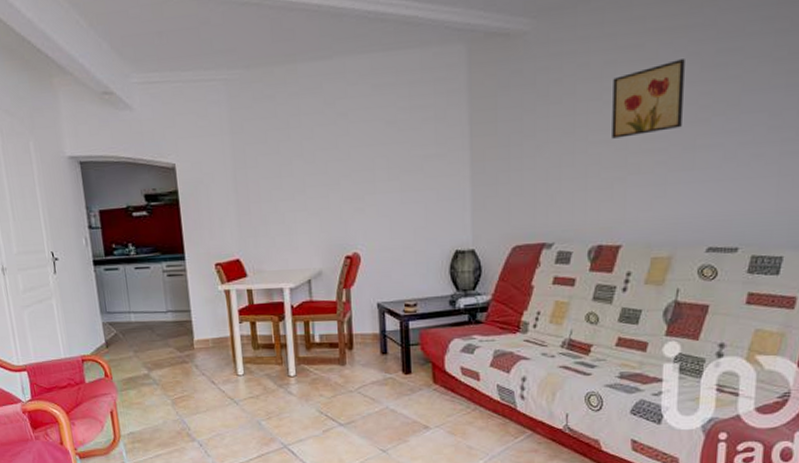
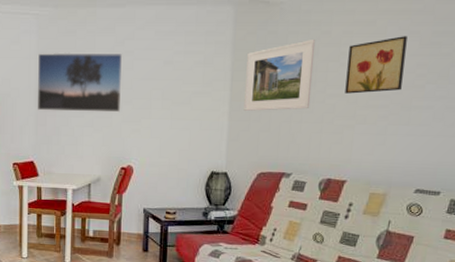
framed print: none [232,118,338,198] -> present [37,52,122,113]
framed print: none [488,75,571,172] -> present [244,40,316,111]

